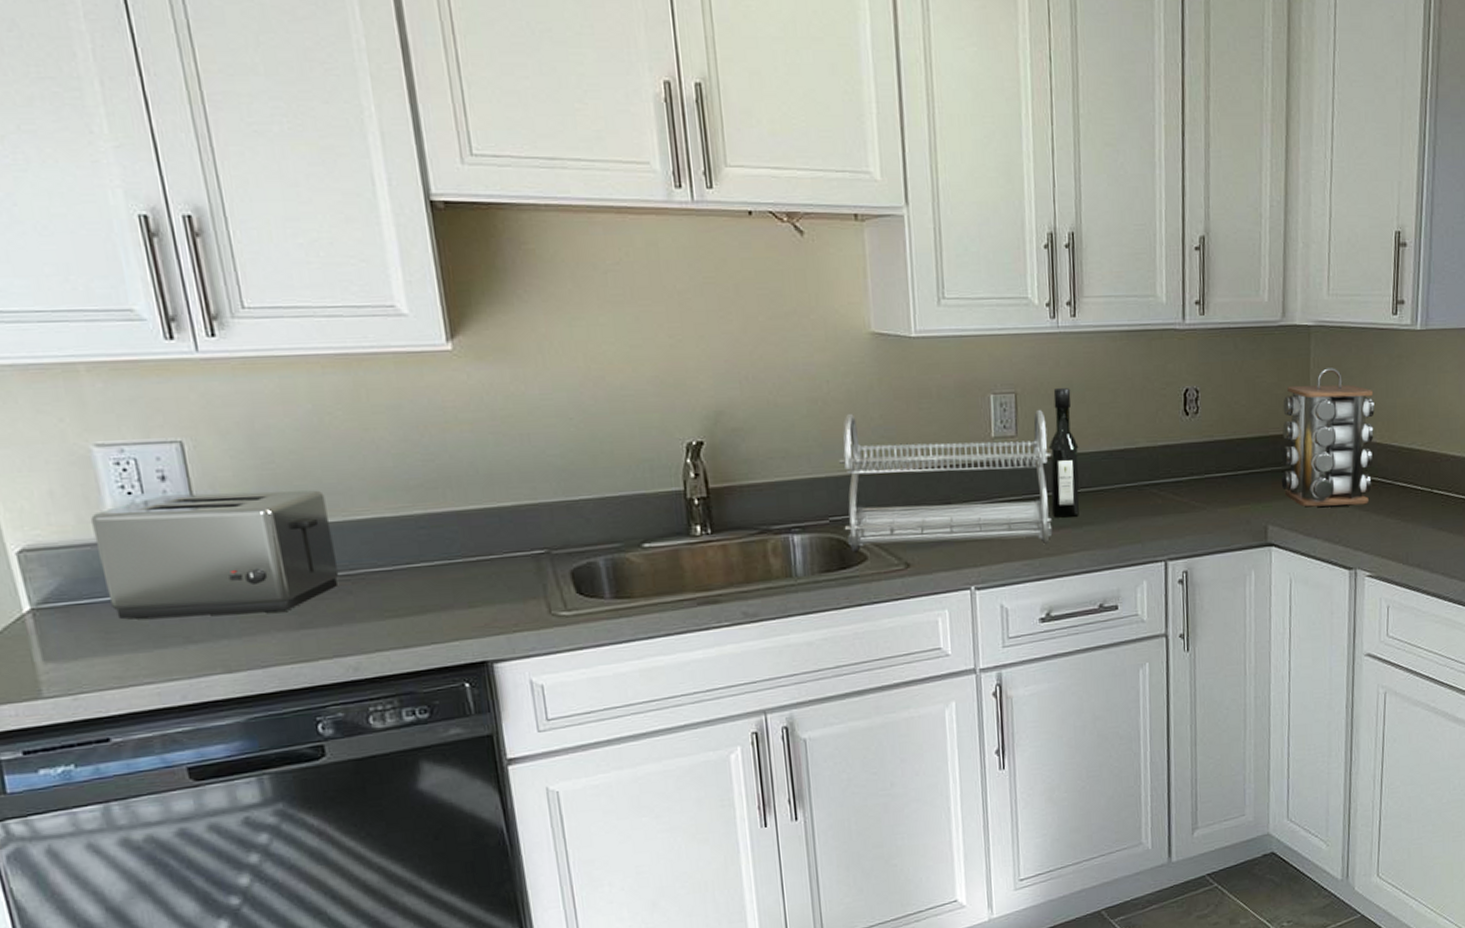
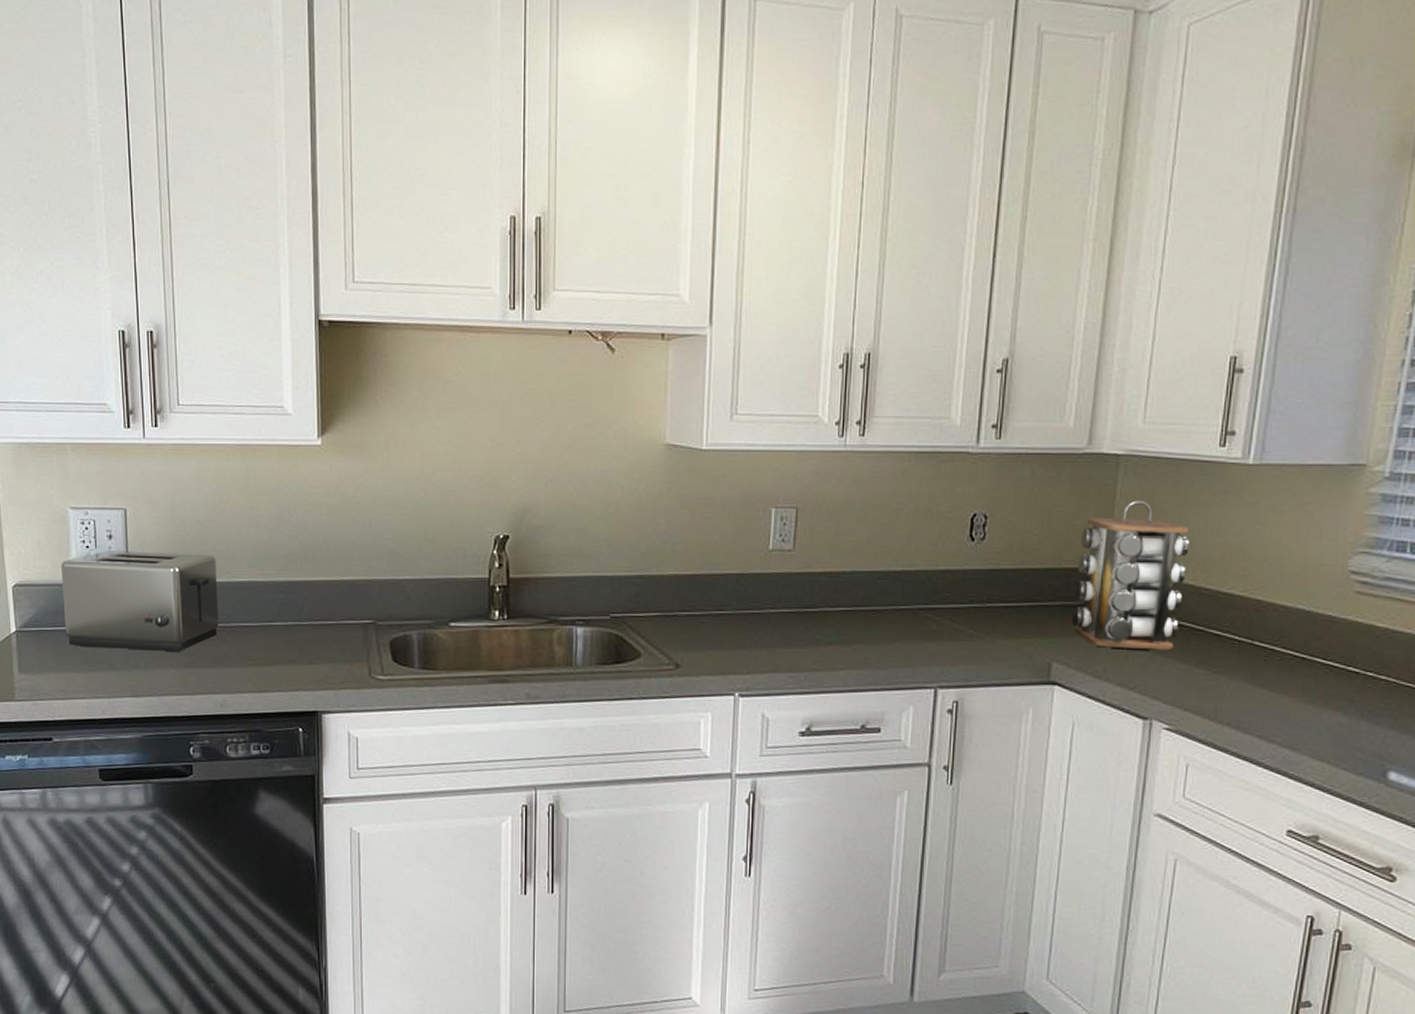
dish rack: present [838,409,1053,553] -> none [623,518,826,660]
bottle: present [1048,387,1080,518] -> none [821,505,855,634]

